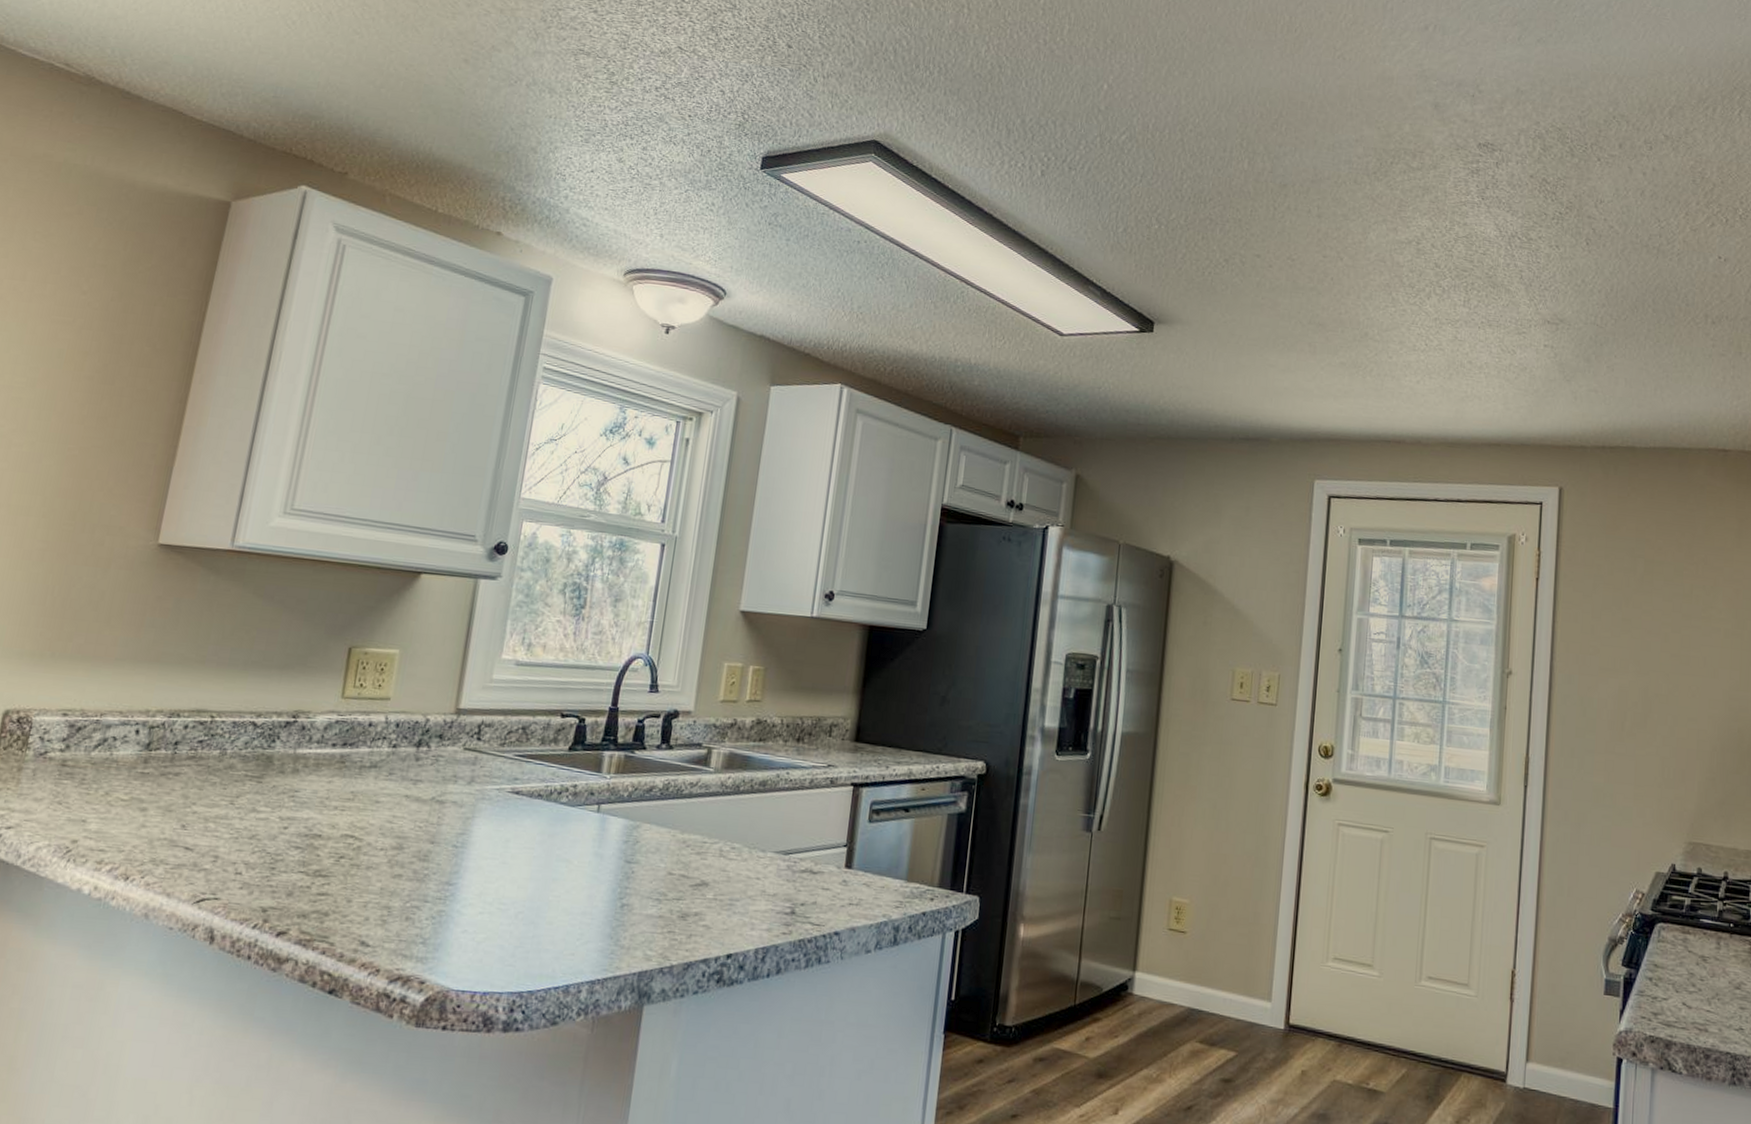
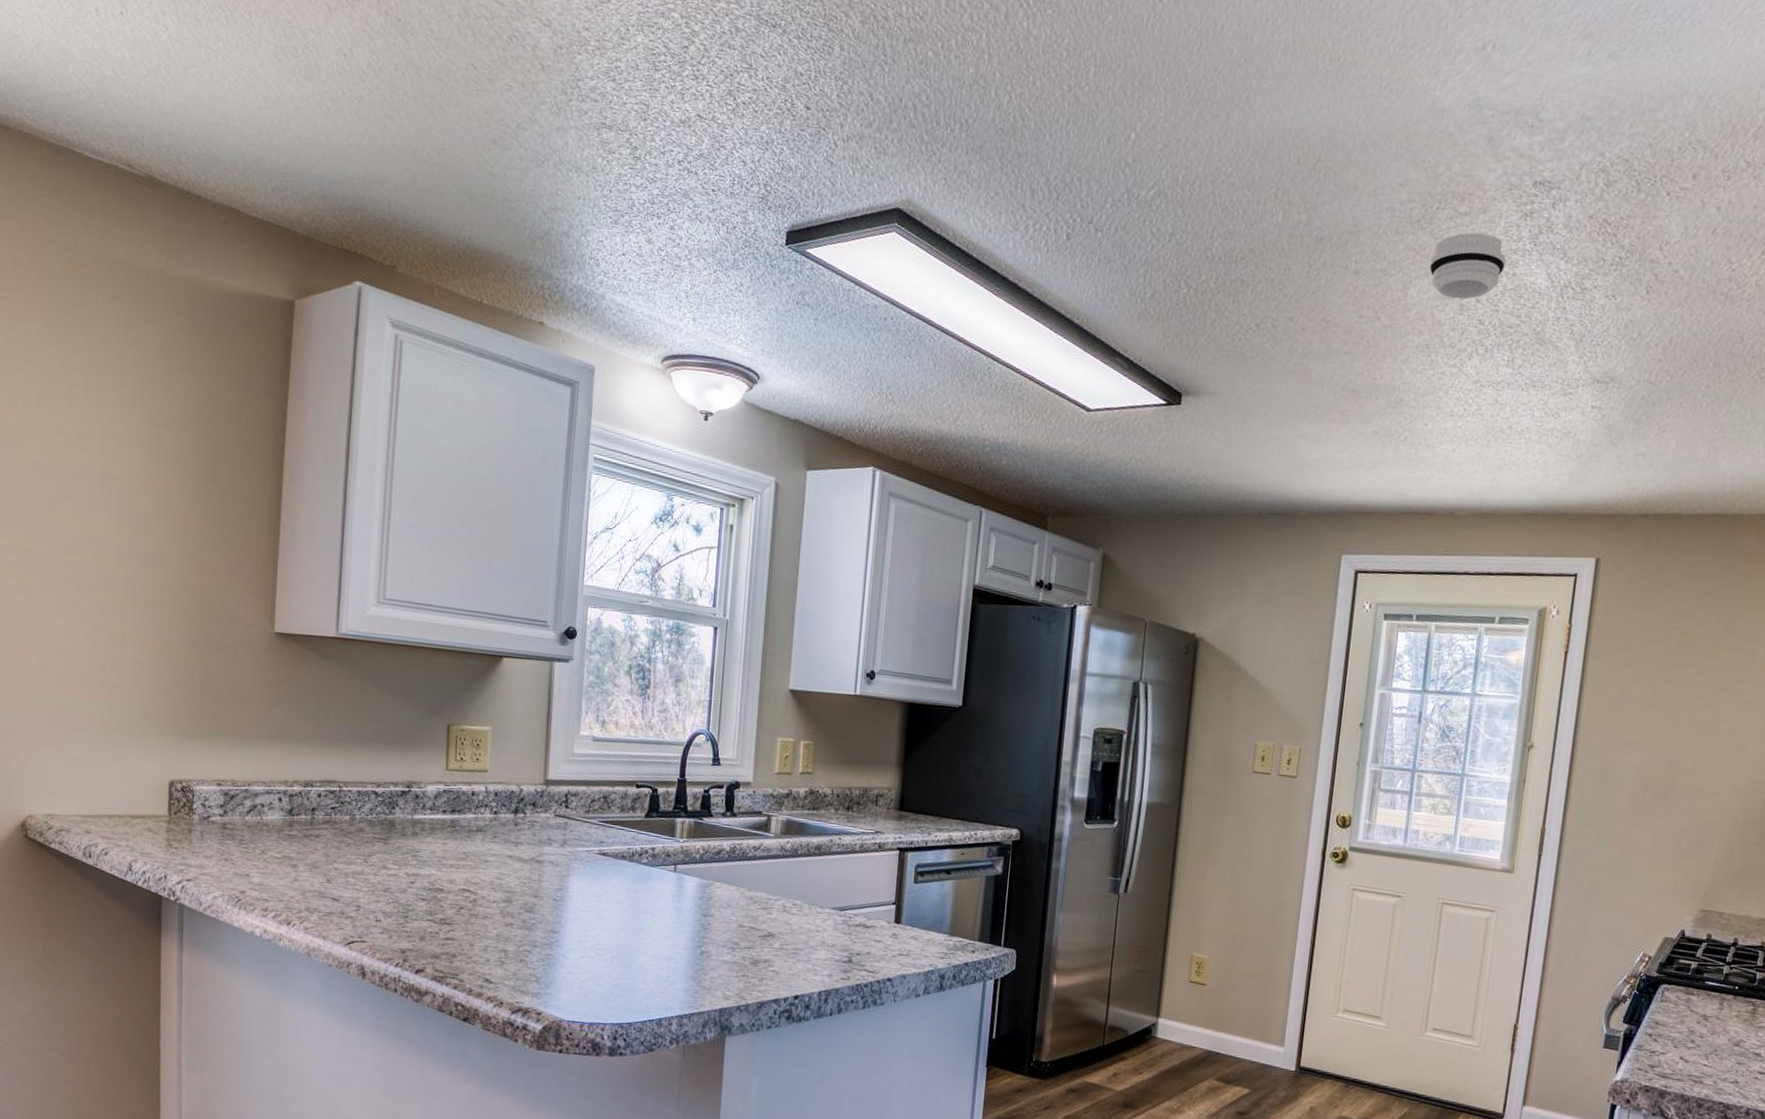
smoke detector: none [1386,185,1457,245] -> present [1429,232,1506,300]

